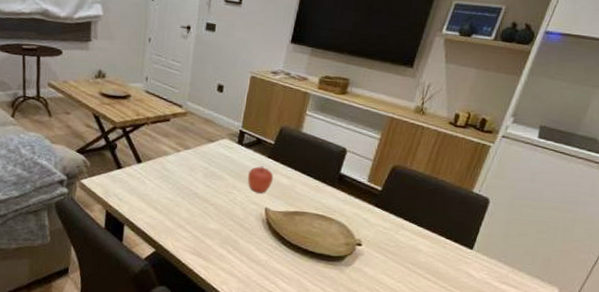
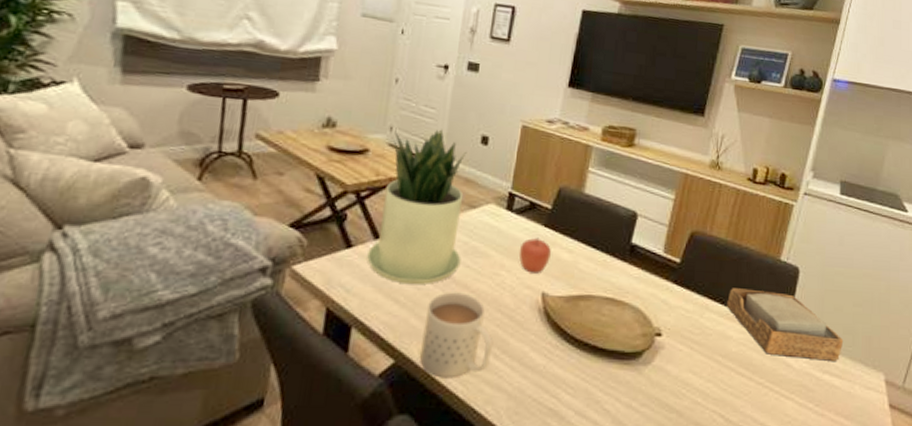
planter: none [133,79,206,198] -> present [367,129,467,285]
mug: none [173,204,227,264] -> present [420,292,493,377]
napkin holder: none [420,212,524,276] -> present [727,288,844,363]

